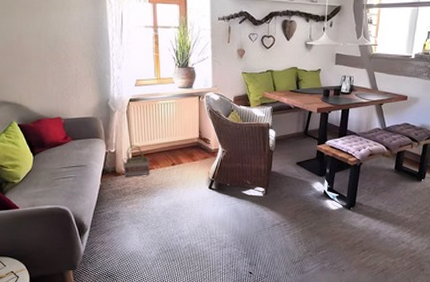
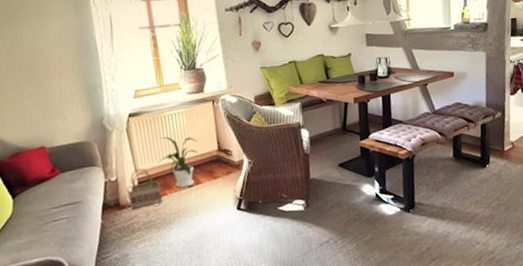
house plant: none [149,122,183,165] -> present [157,137,198,188]

